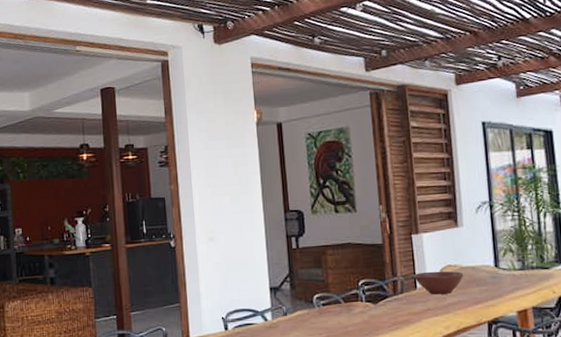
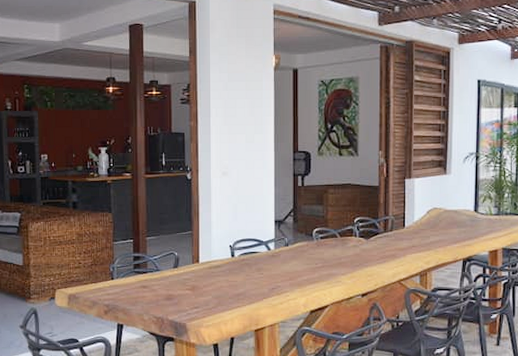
bowl: present [413,271,464,295] -> none [403,213,447,233]

